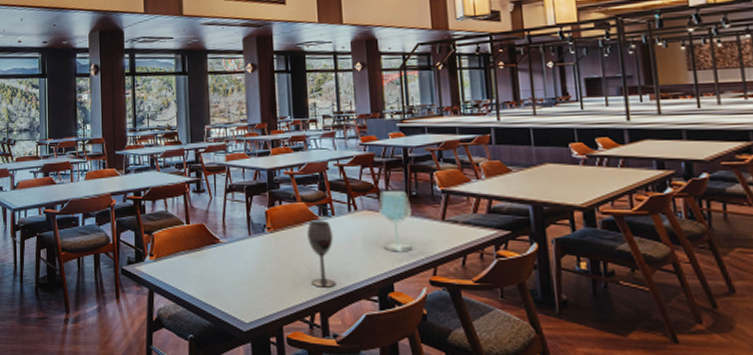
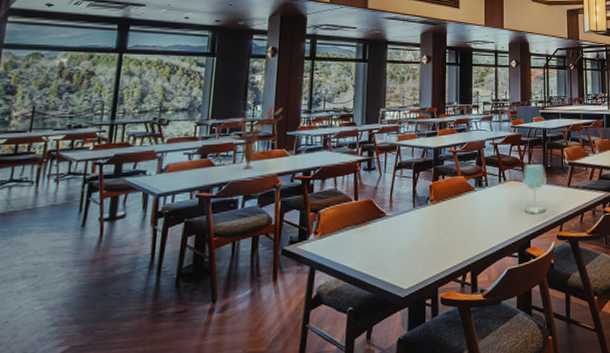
bouquet: none [71,124,111,188] -> present [238,105,284,169]
wine glass: present [307,220,336,288] -> none [464,191,485,250]

